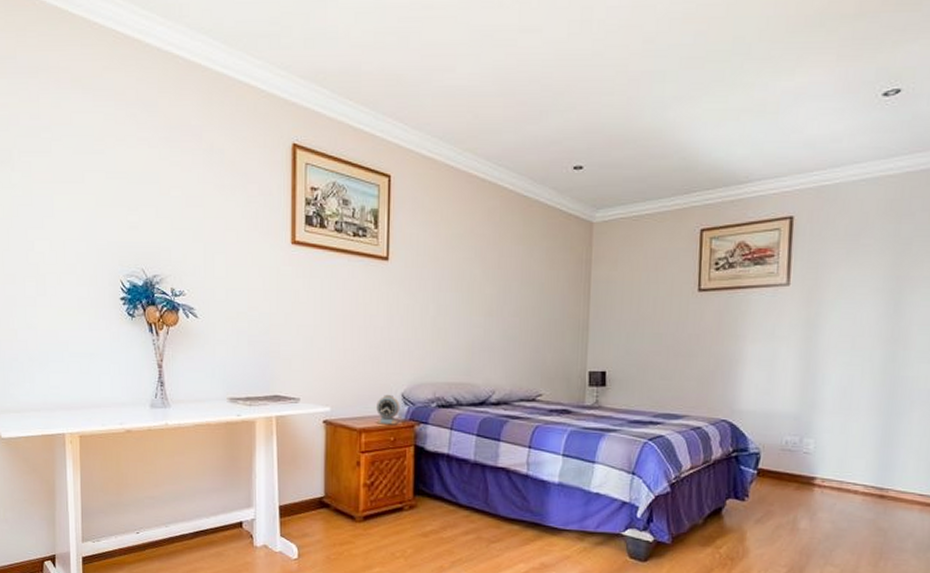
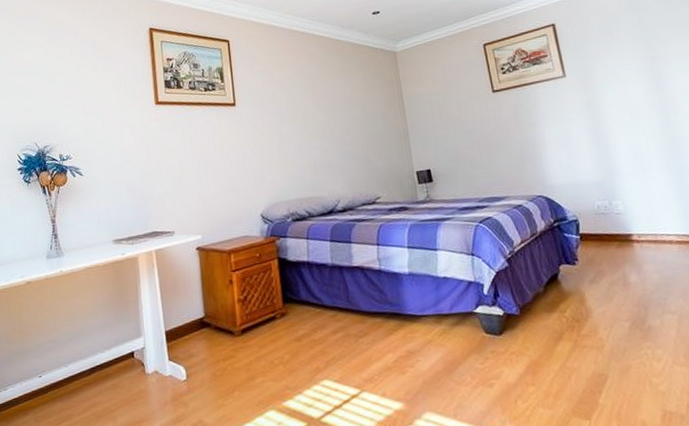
alarm clock: present [376,394,400,425] -> none [240,216,261,244]

